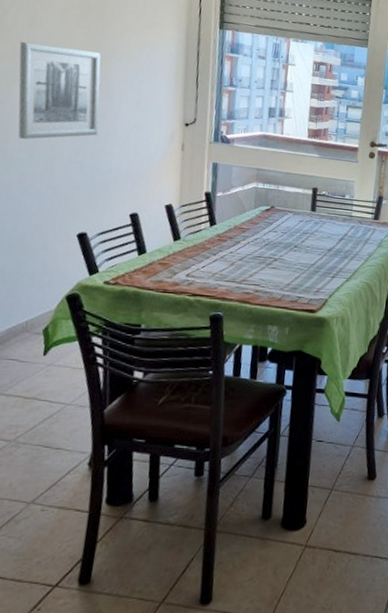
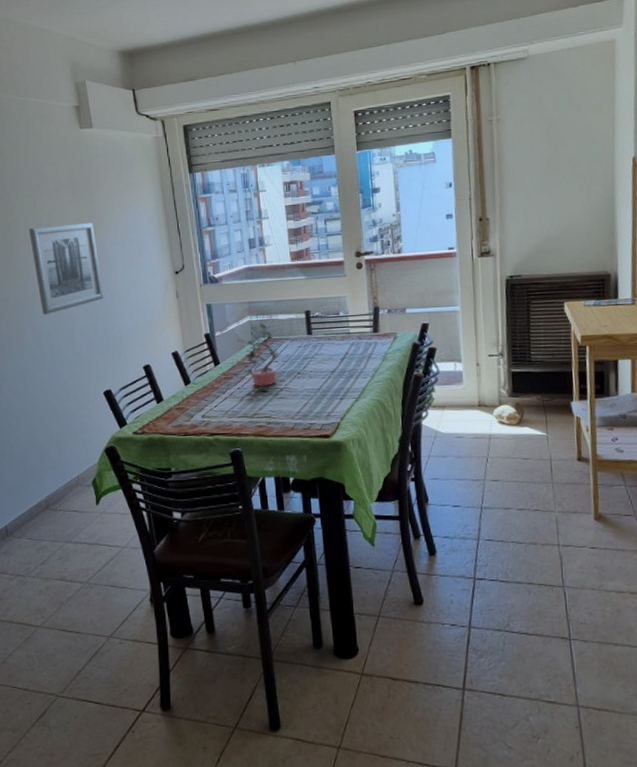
potted plant: none [238,191,282,260] -> present [236,323,282,392]

